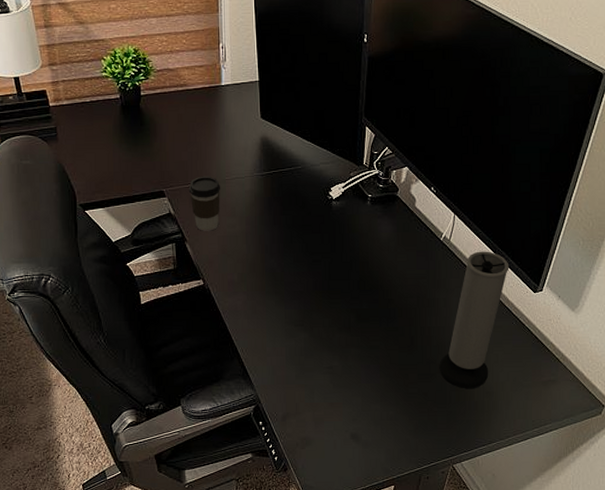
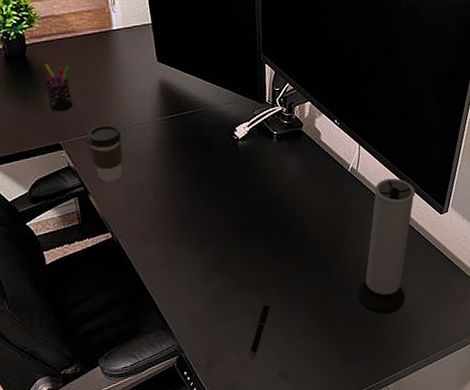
pen holder: none [154,115,179,160] -> present [44,64,73,111]
pen: none [325,364,349,419] -> present [250,303,270,361]

